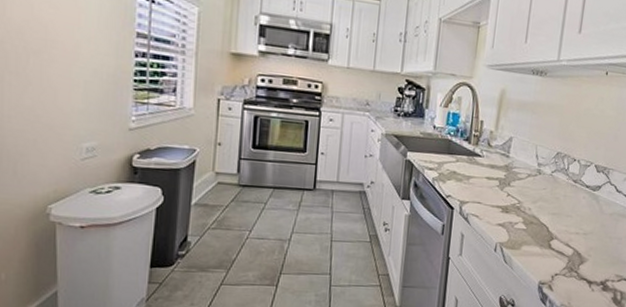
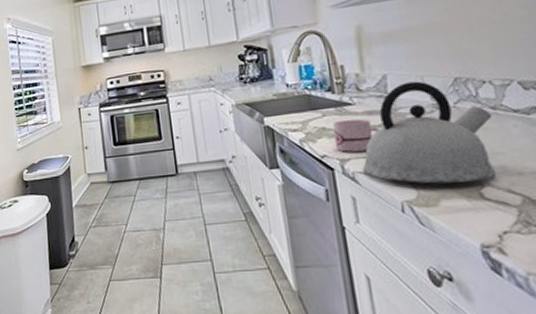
mug: none [459,168,497,197] -> present [333,119,381,152]
kettle: none [475,147,573,235] -> present [362,81,497,184]

